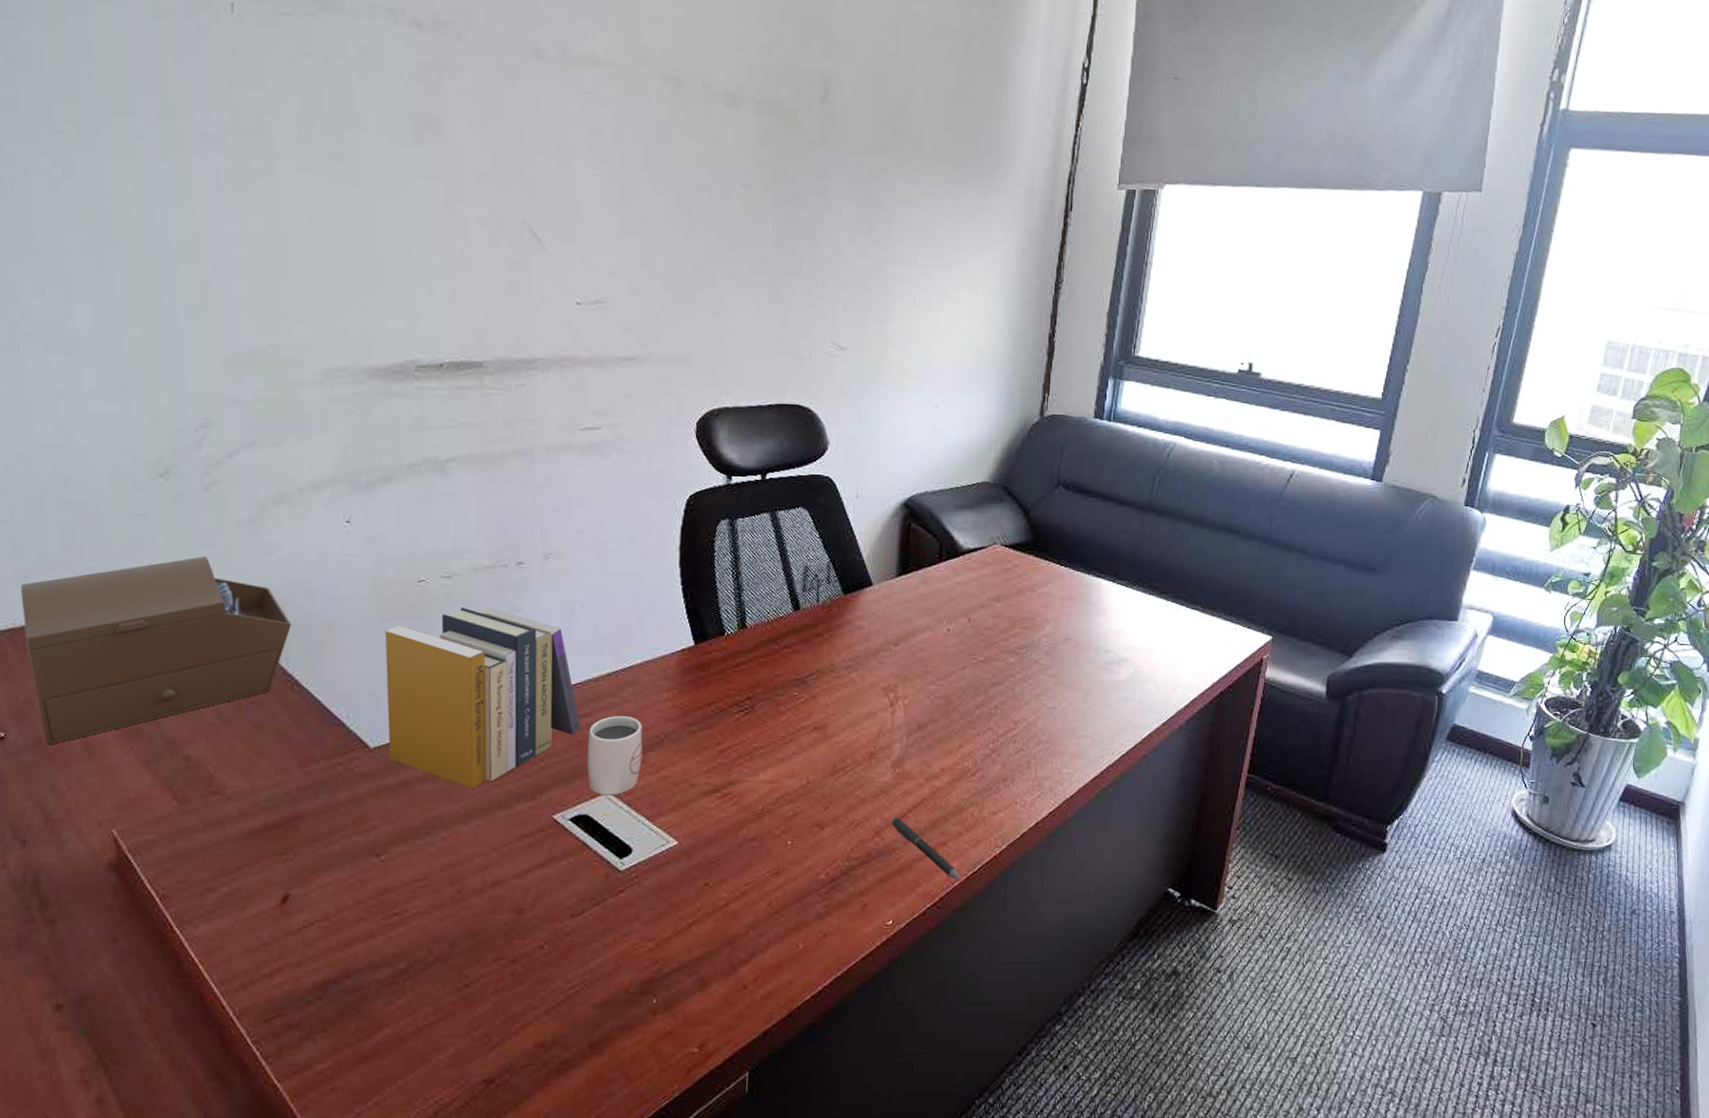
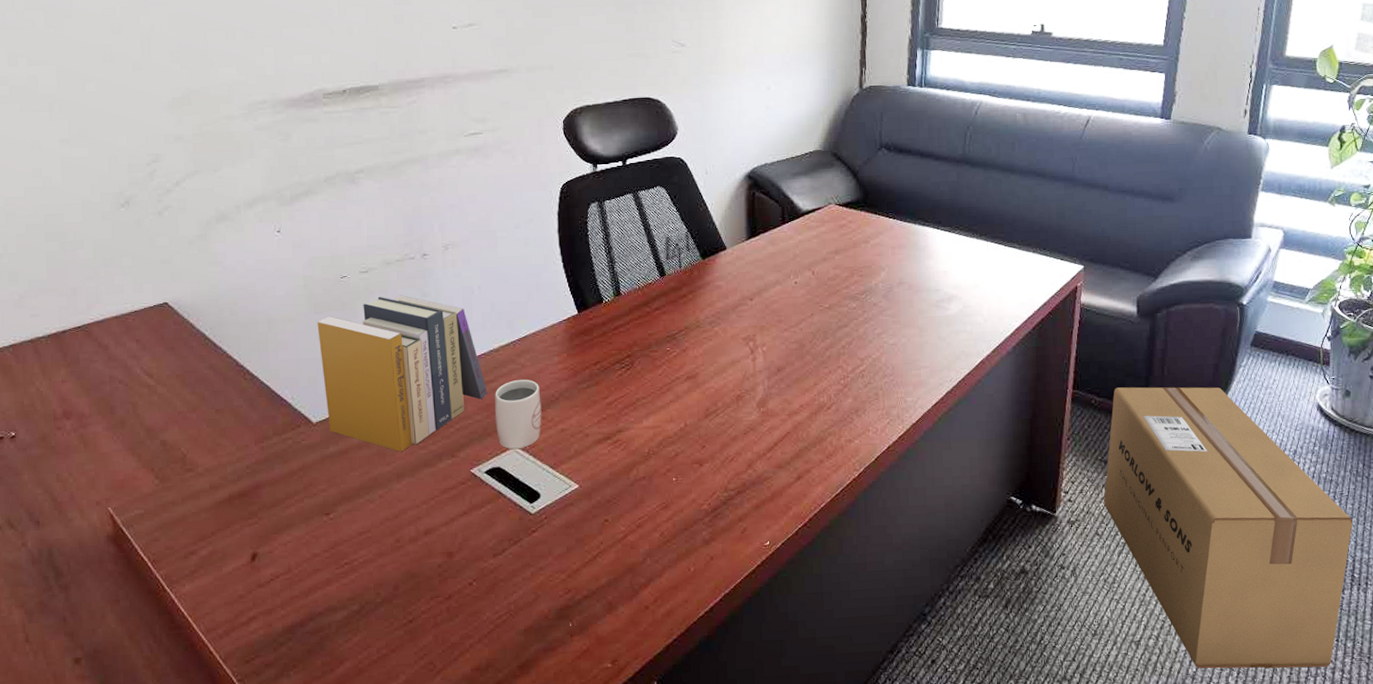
sewing box: present [20,556,291,745] -> none [17,271,239,440]
pen: present [891,817,961,880] -> none [760,450,826,502]
box: none [1271,775,1539,1100] -> present [1104,387,1353,669]

